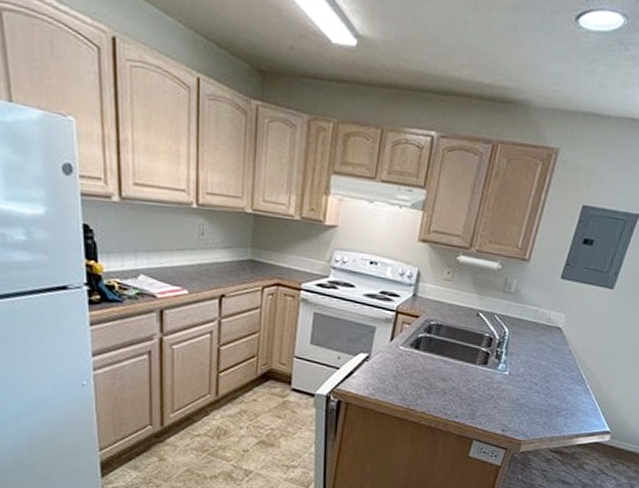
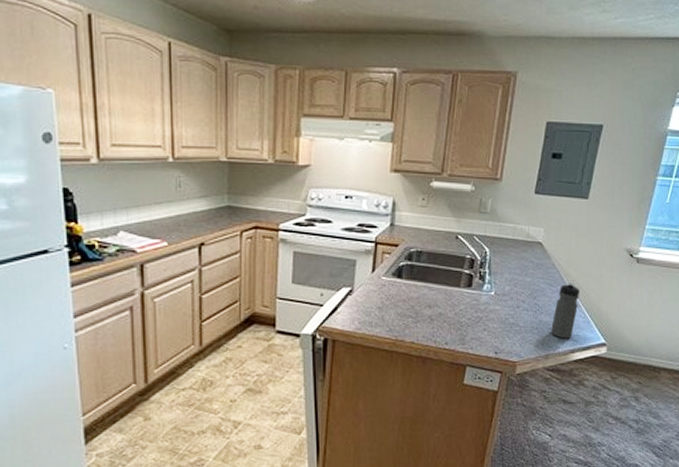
water bottle: none [559,370,593,424] -> present [551,282,580,339]

